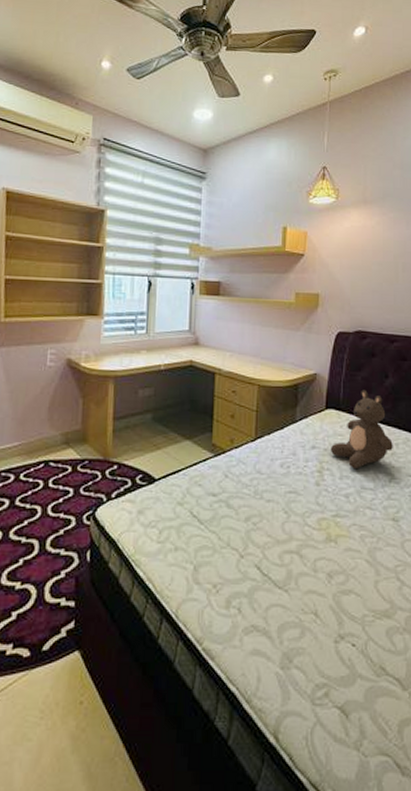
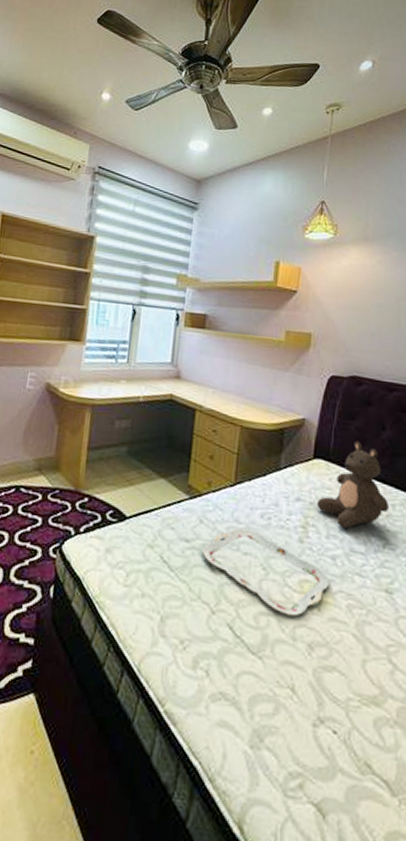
serving tray: none [229,478,343,551] -> present [202,527,329,617]

